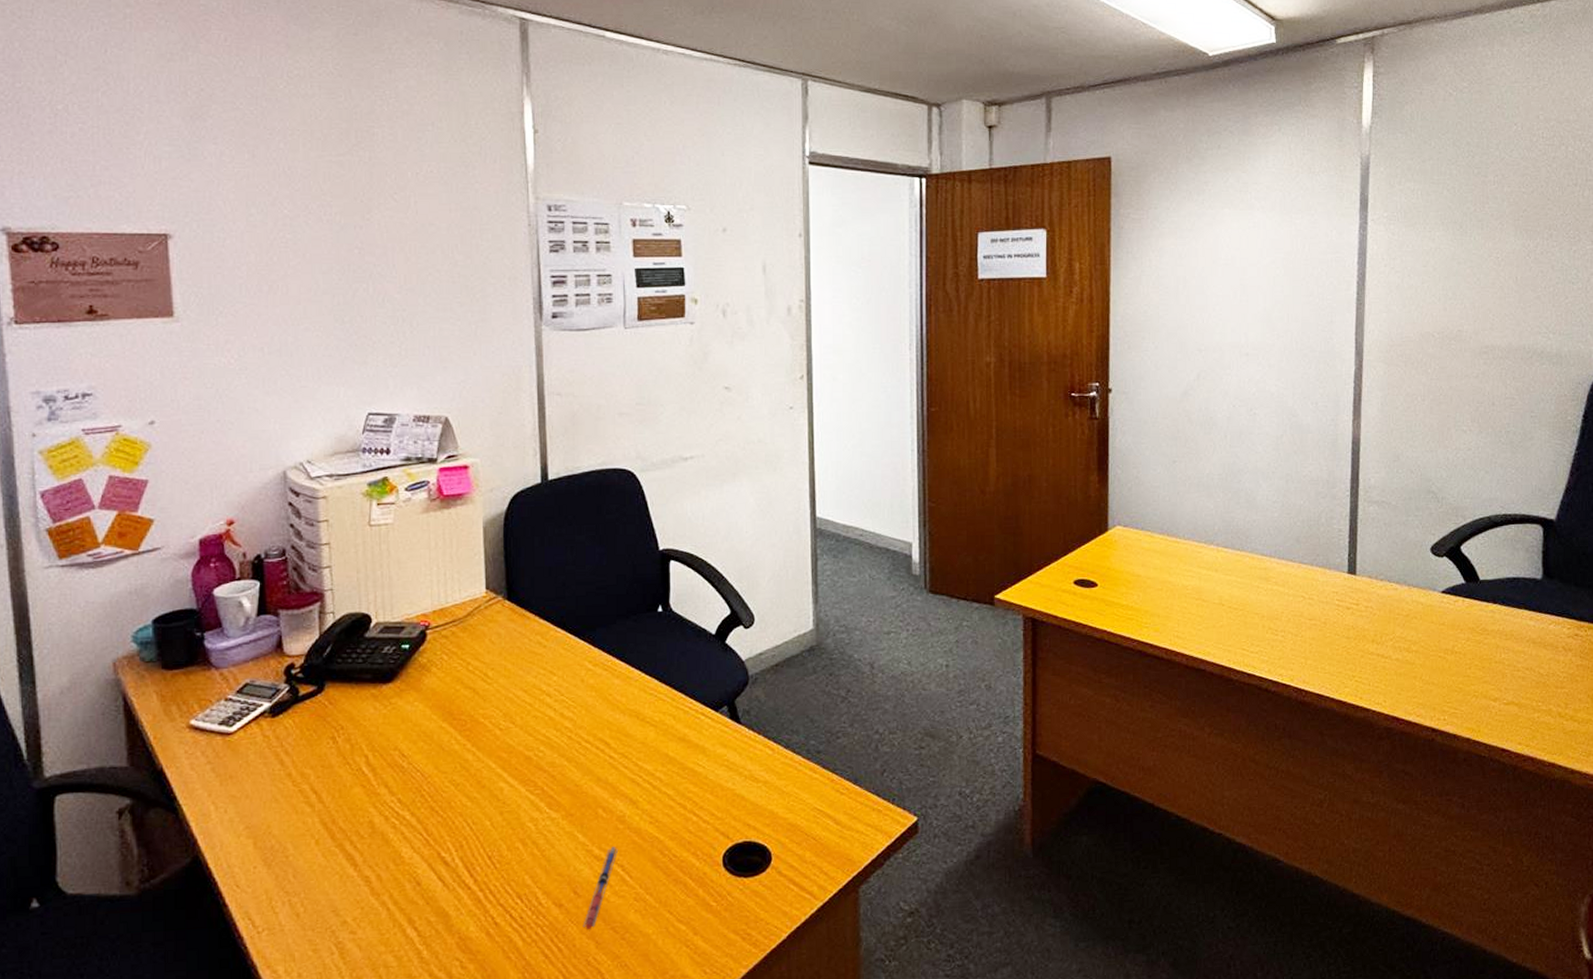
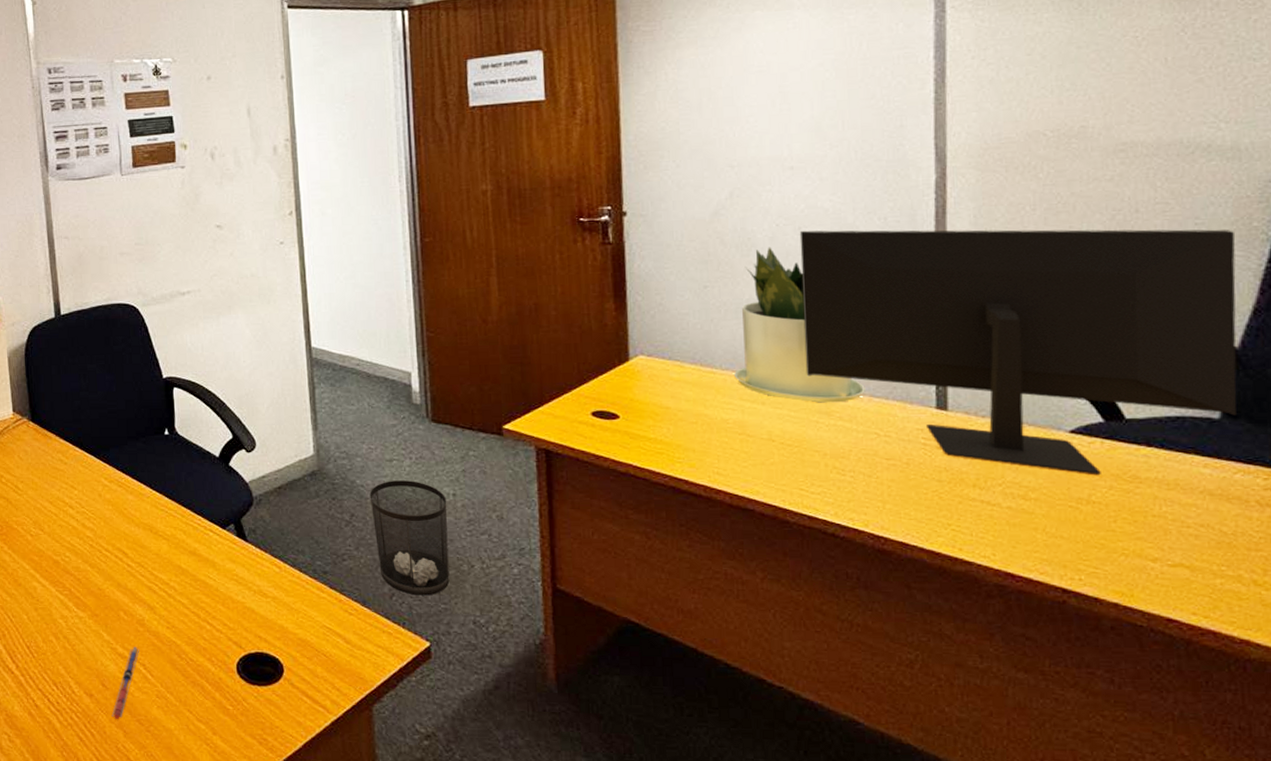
waste bin: none [866,653,940,770] -> present [369,481,450,596]
planter: none [1194,426,1296,570] -> present [734,247,865,403]
monitor: none [1251,411,1556,629] -> present [799,229,1237,476]

